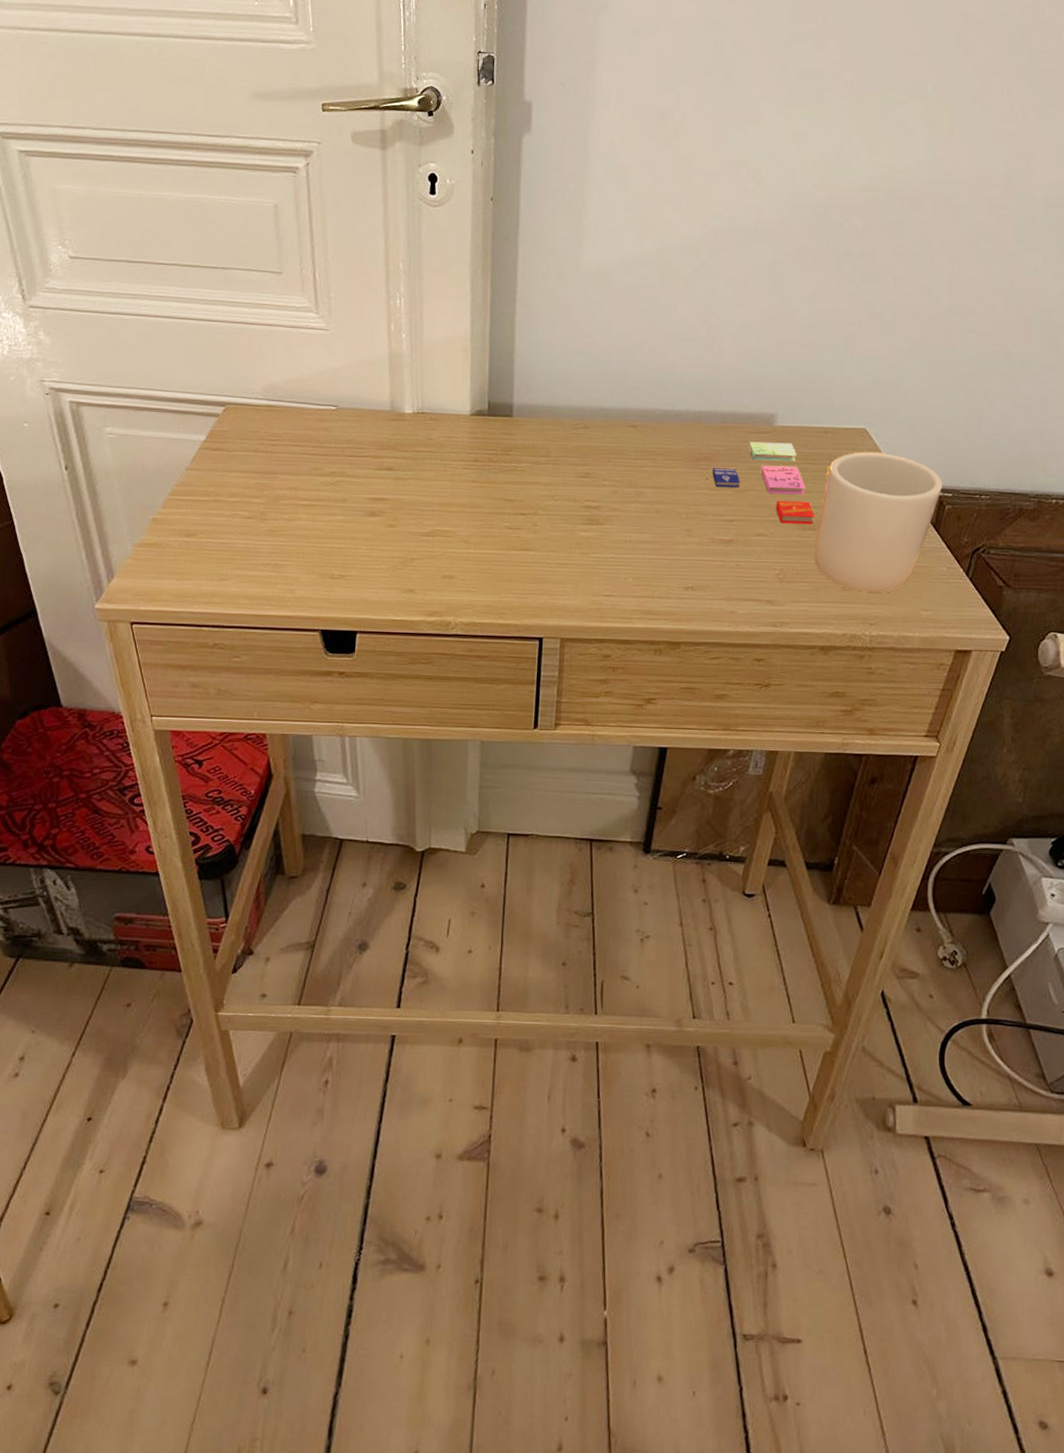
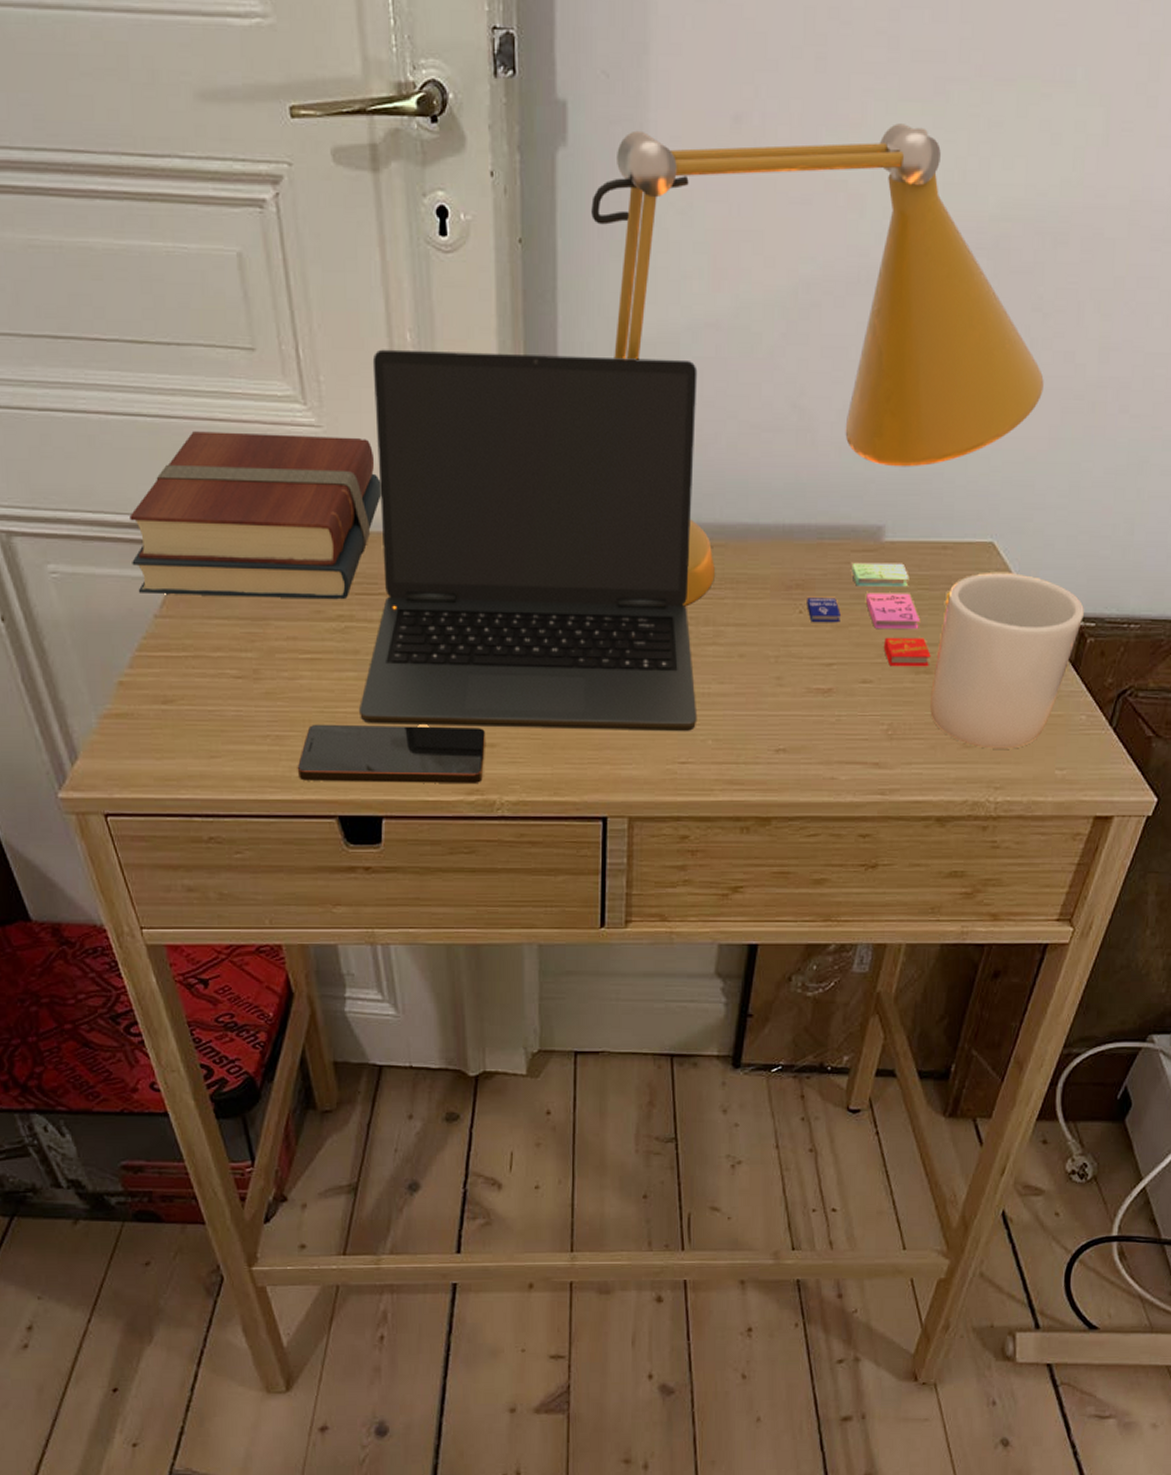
books: none [172,331,373,460] -> present [129,431,382,600]
phone: none [290,556,446,607] -> present [297,724,486,783]
laptop: none [343,274,627,571] -> present [358,349,698,732]
table lamp: none [548,121,905,472] -> present [591,123,1044,607]

